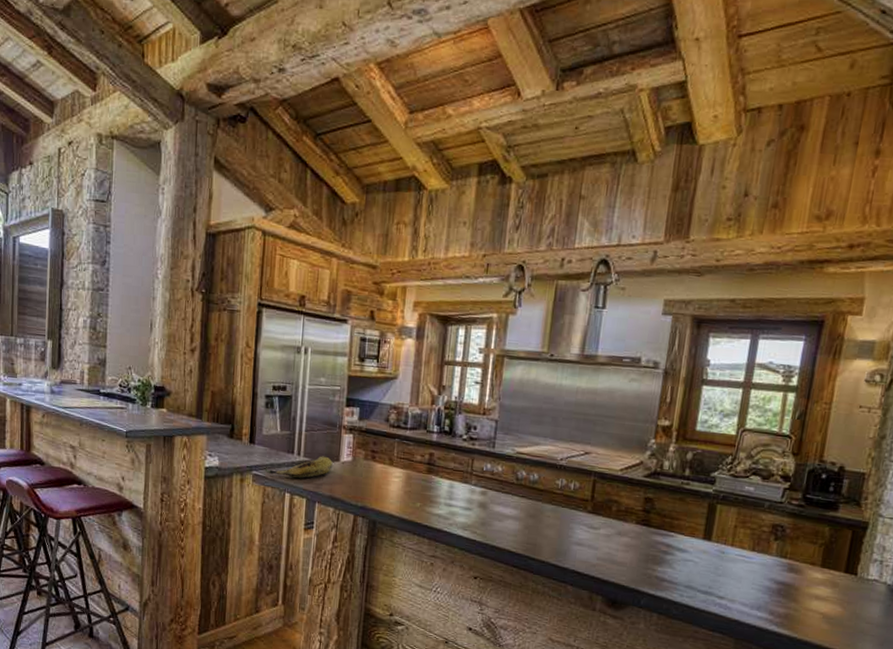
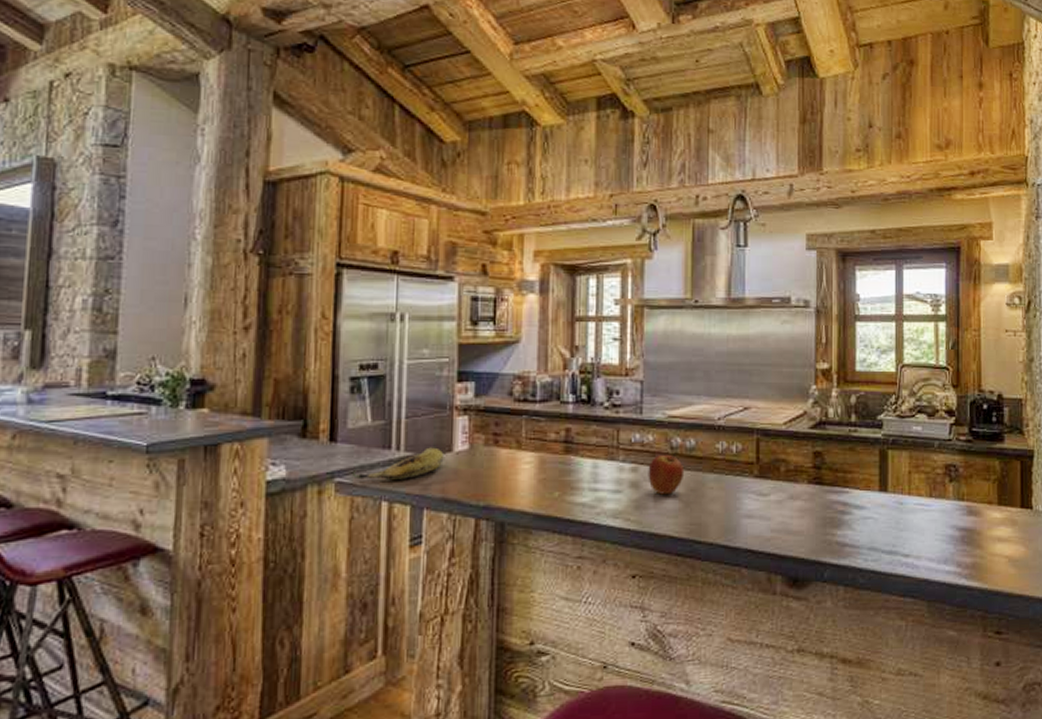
fruit: none [494,483,527,517] -> present [648,452,685,495]

